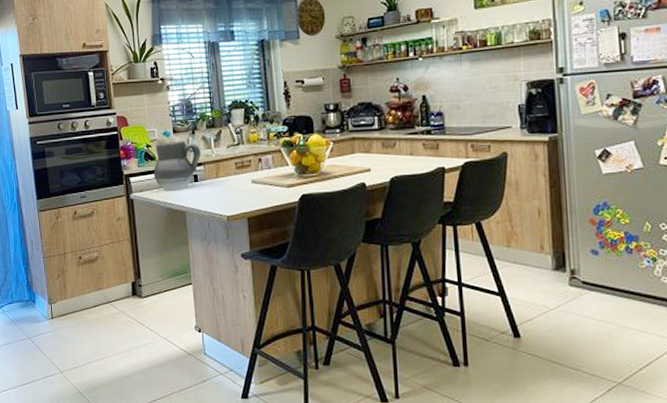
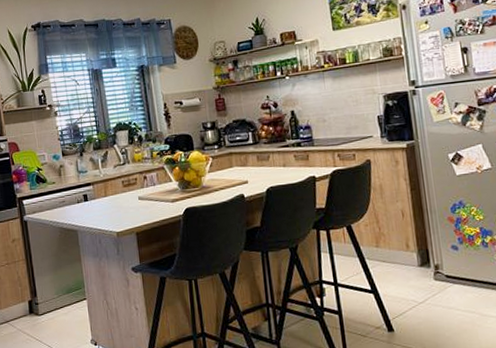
ceramic jug: present [153,140,201,192] -> none [45,162,90,212]

